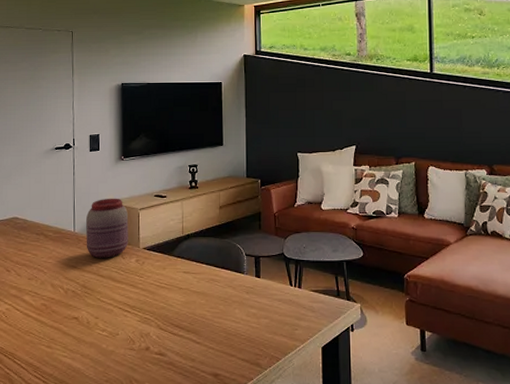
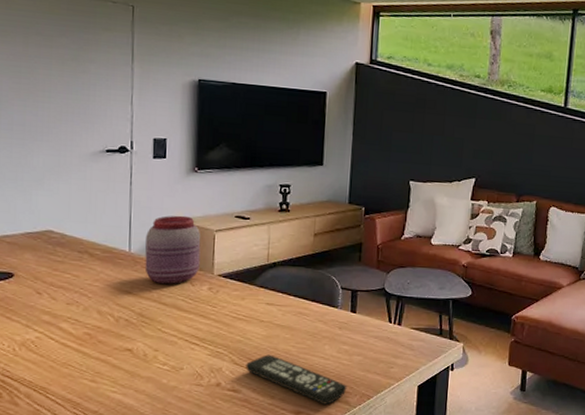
remote control: none [169,319,258,367] -> present [246,354,347,405]

